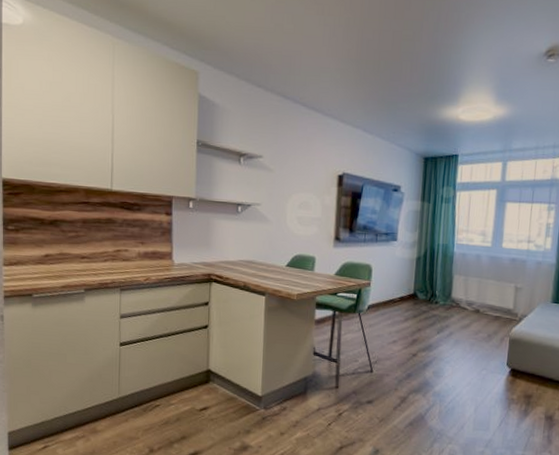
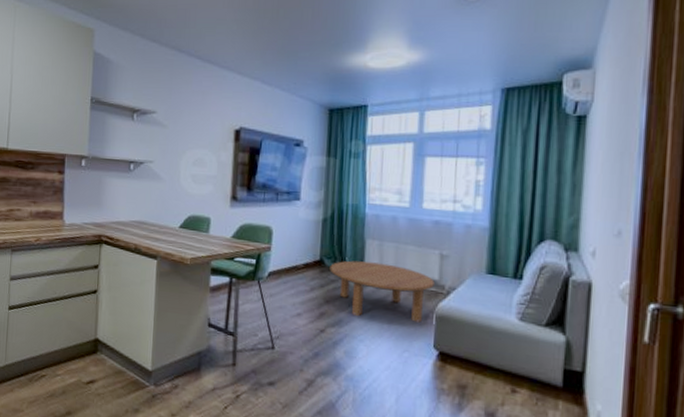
coffee table: none [422,294,510,345] -> present [330,260,435,323]

